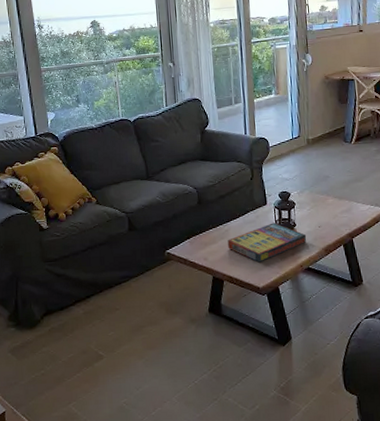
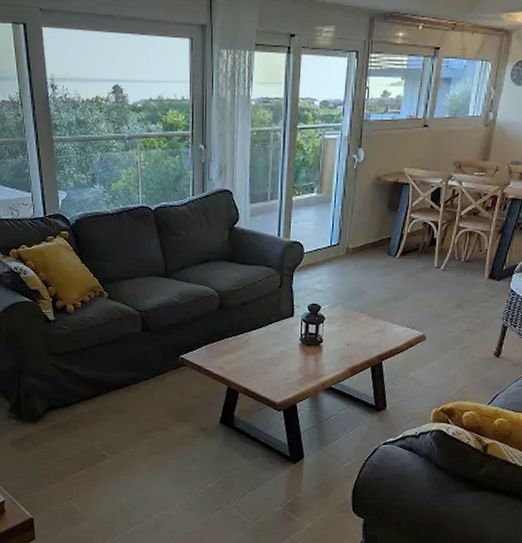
game compilation box: present [228,223,307,263] -> none [247,336,333,377]

